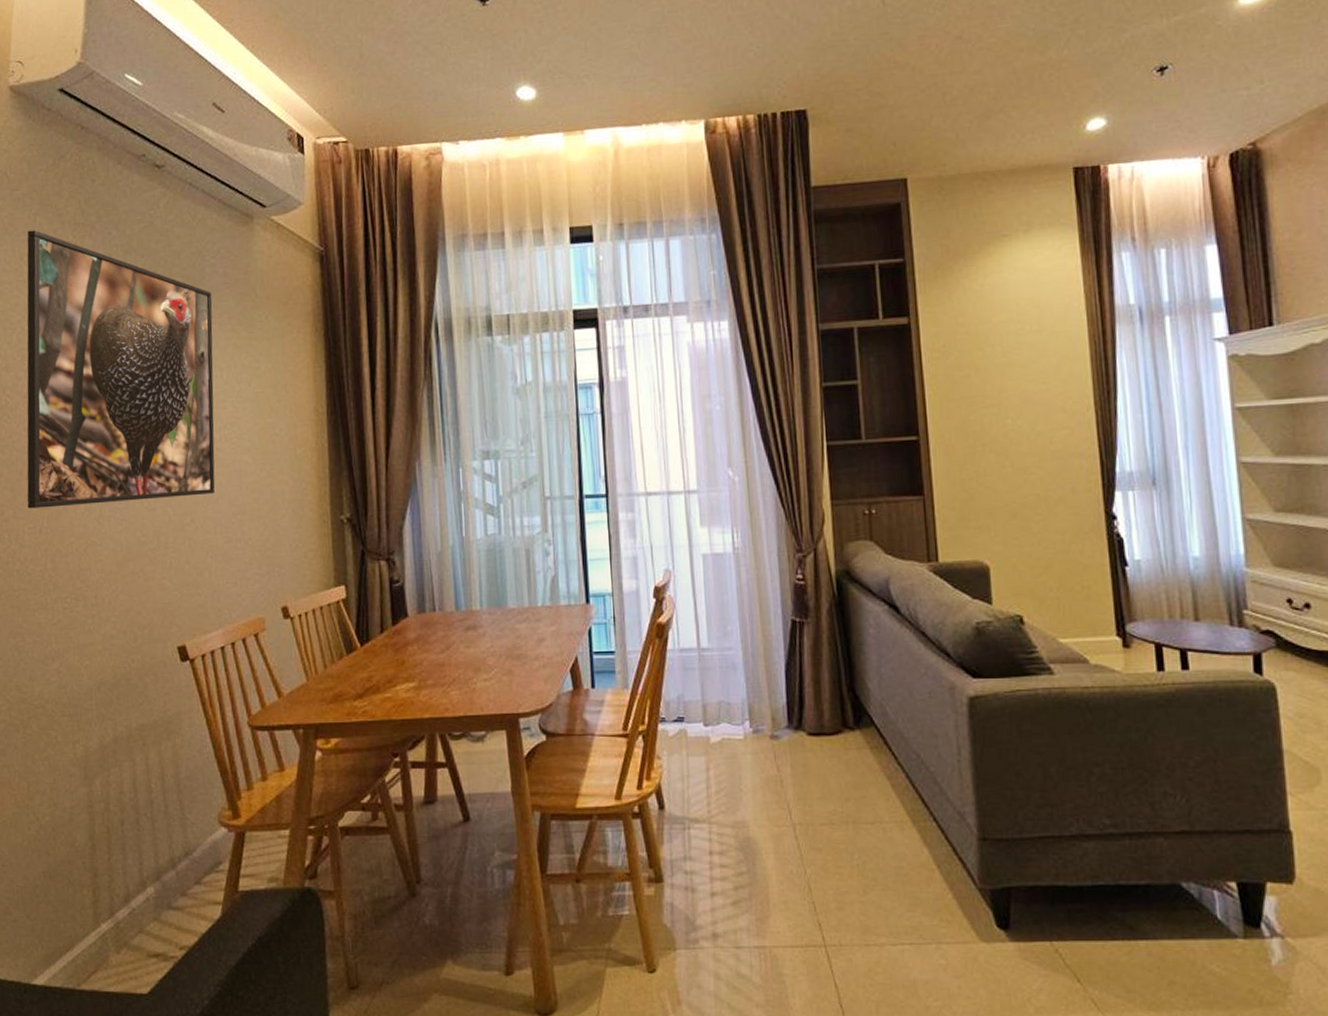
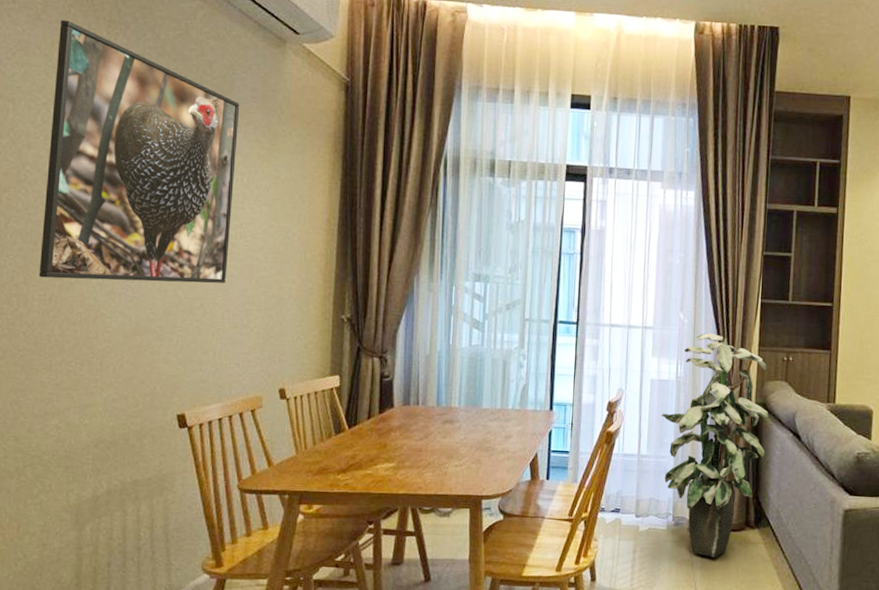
indoor plant: none [720,490,856,771] -> present [661,333,769,558]

